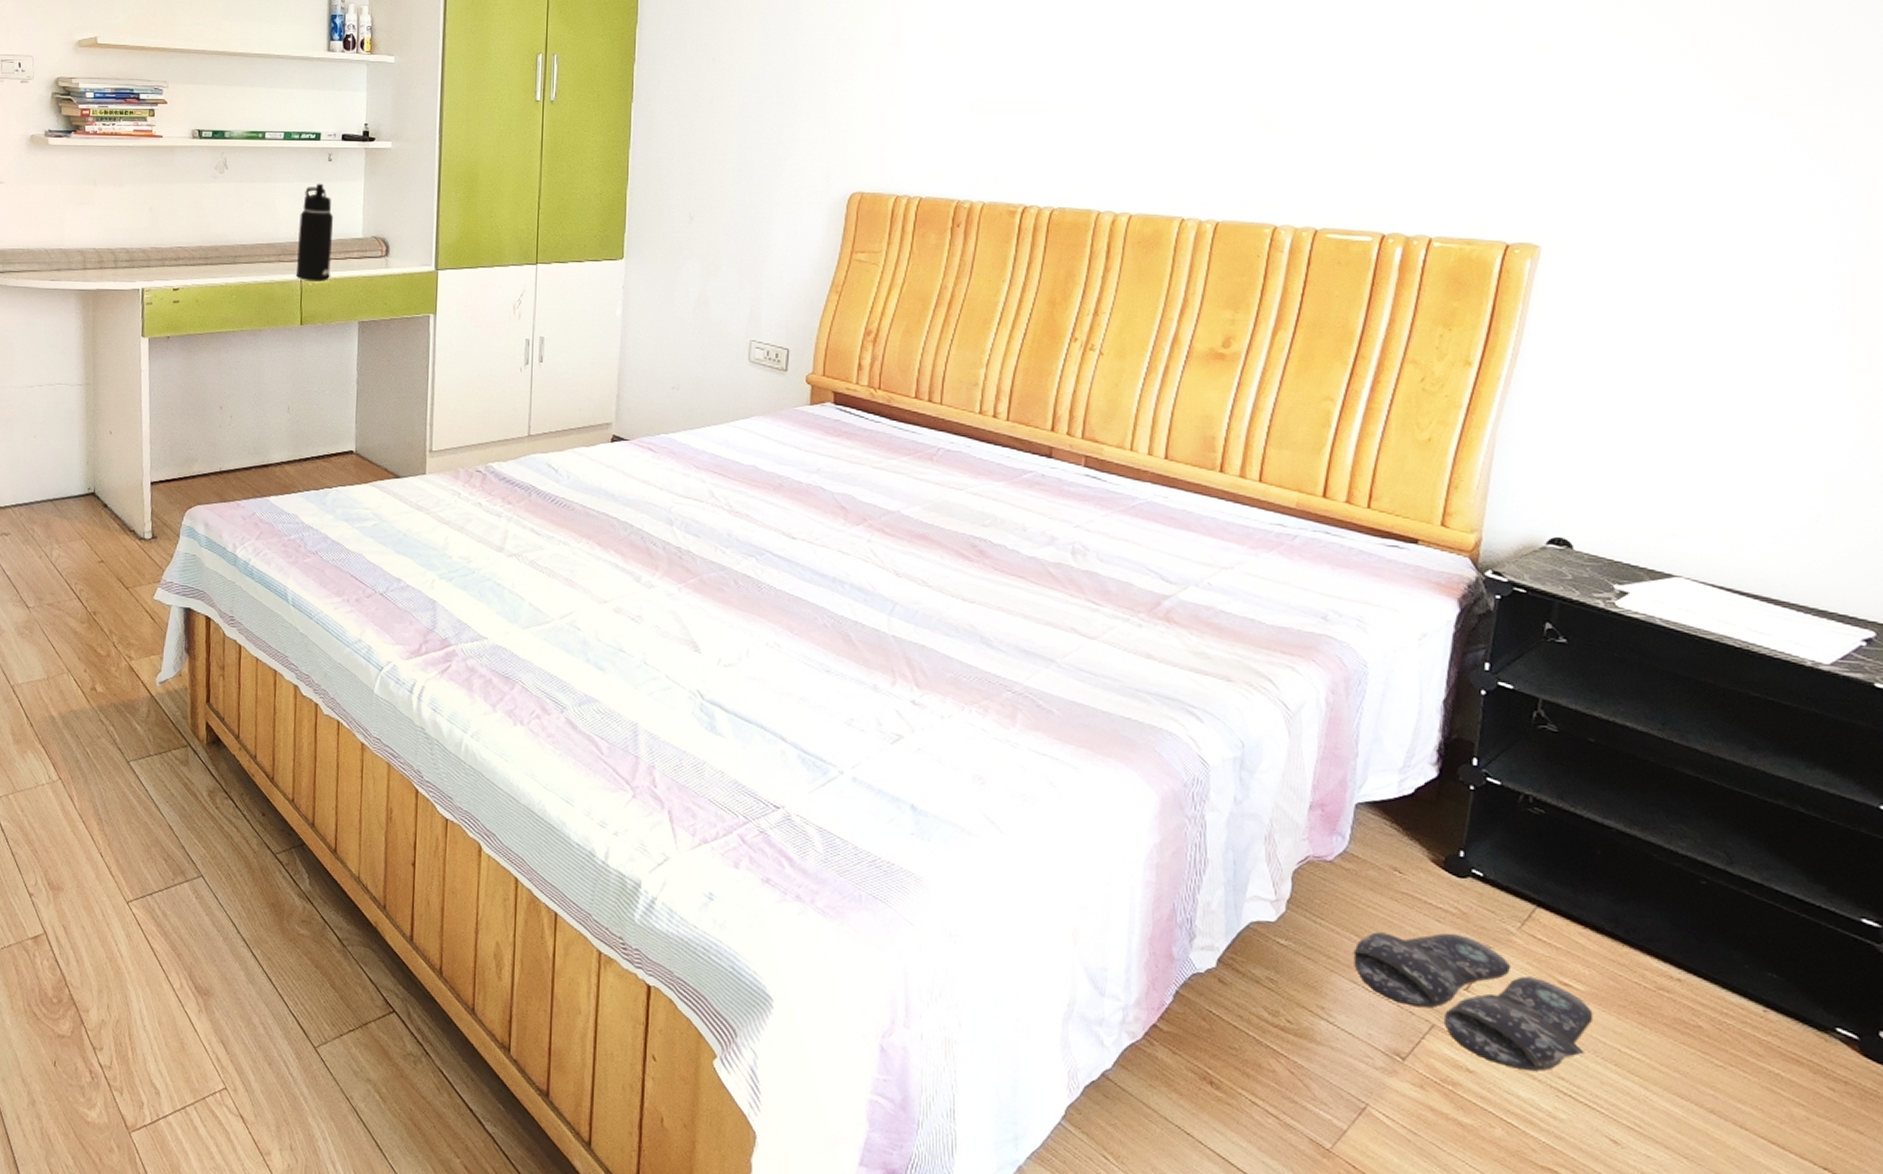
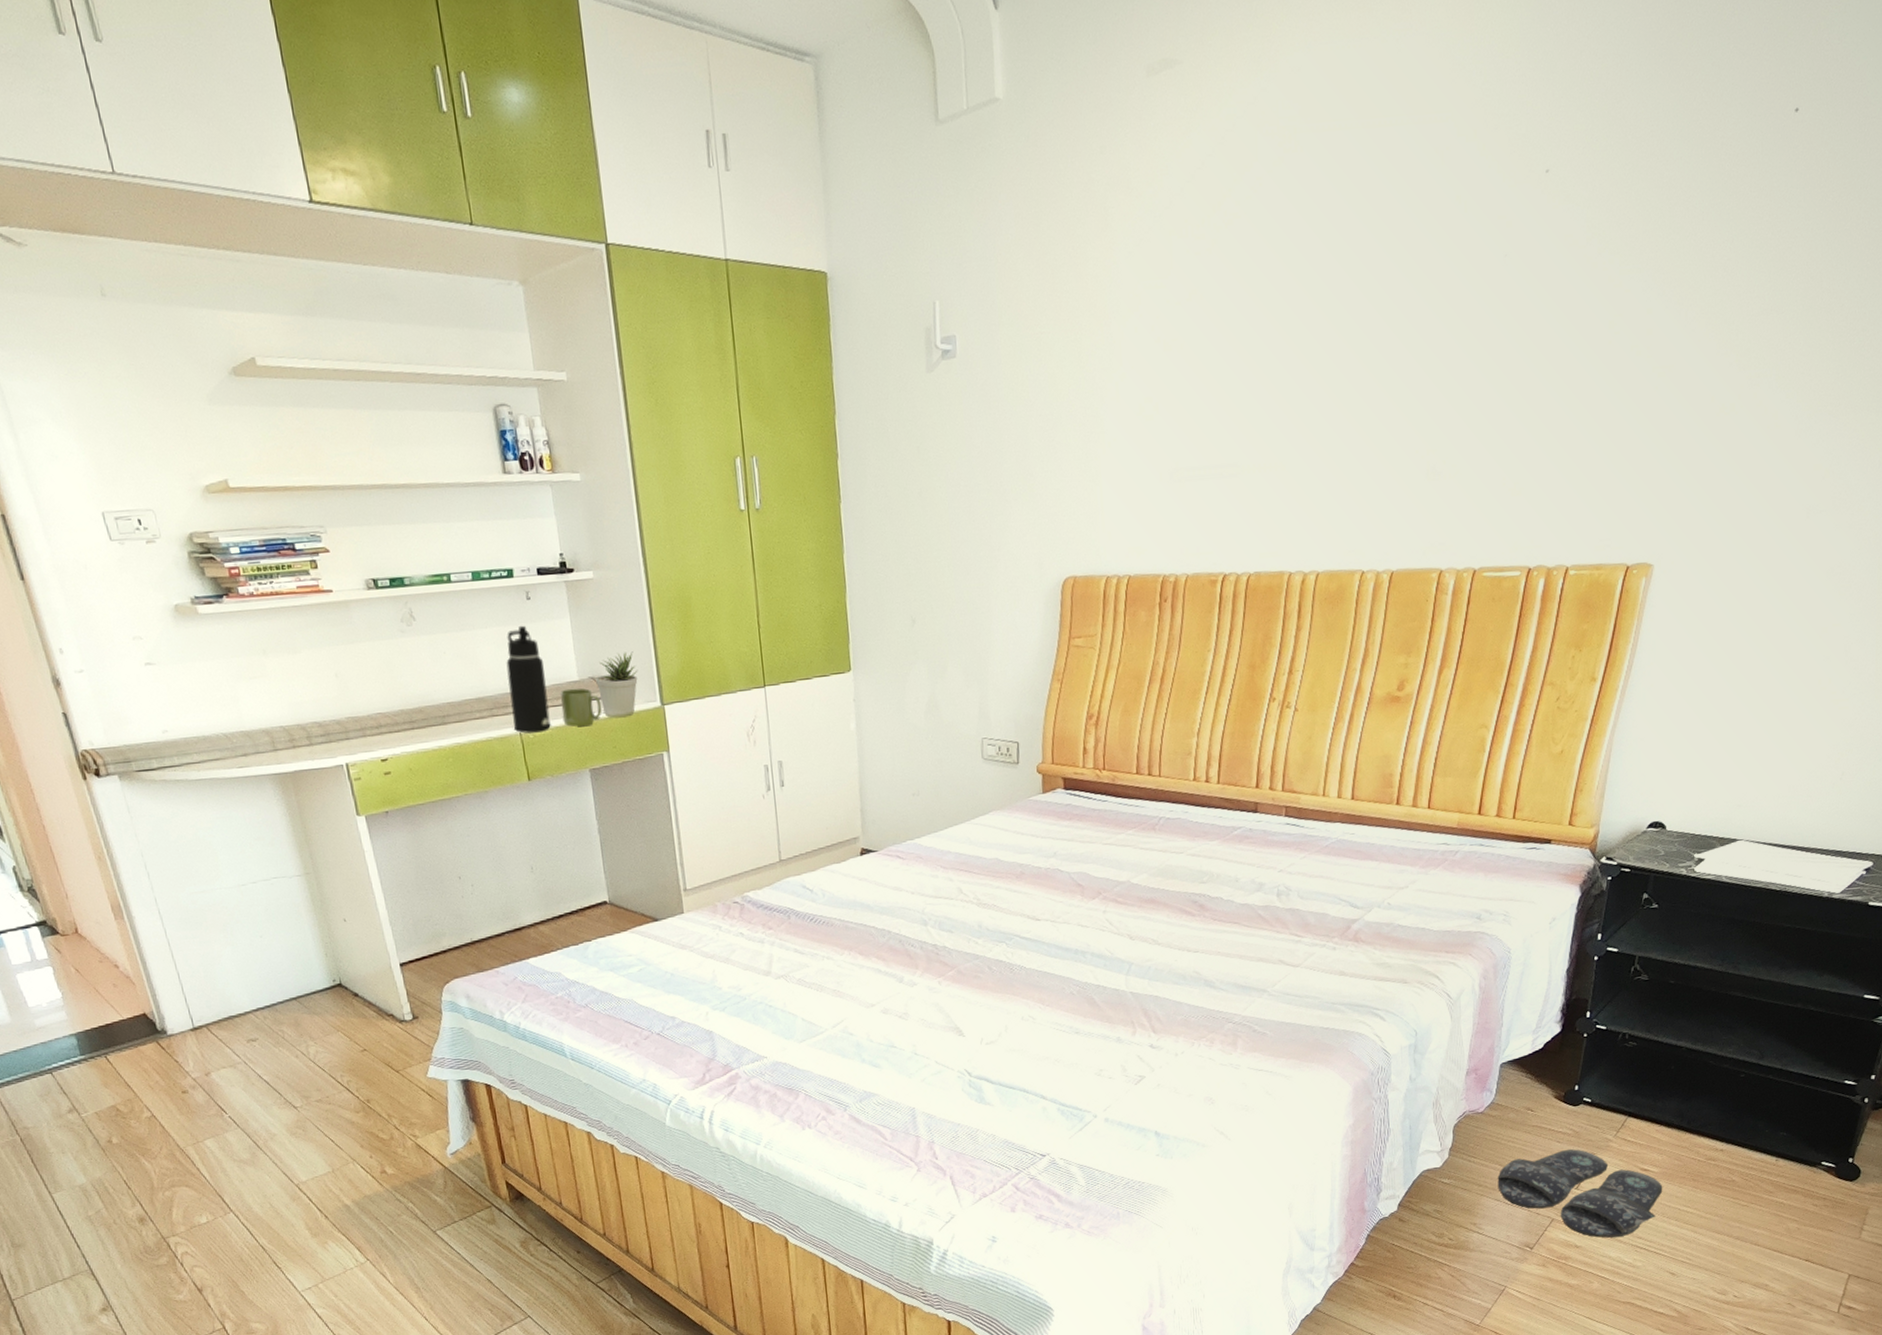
mug: none [341,244,380,281] -> present [560,688,602,728]
potted plant: none [378,217,419,277] -> present [595,652,638,719]

